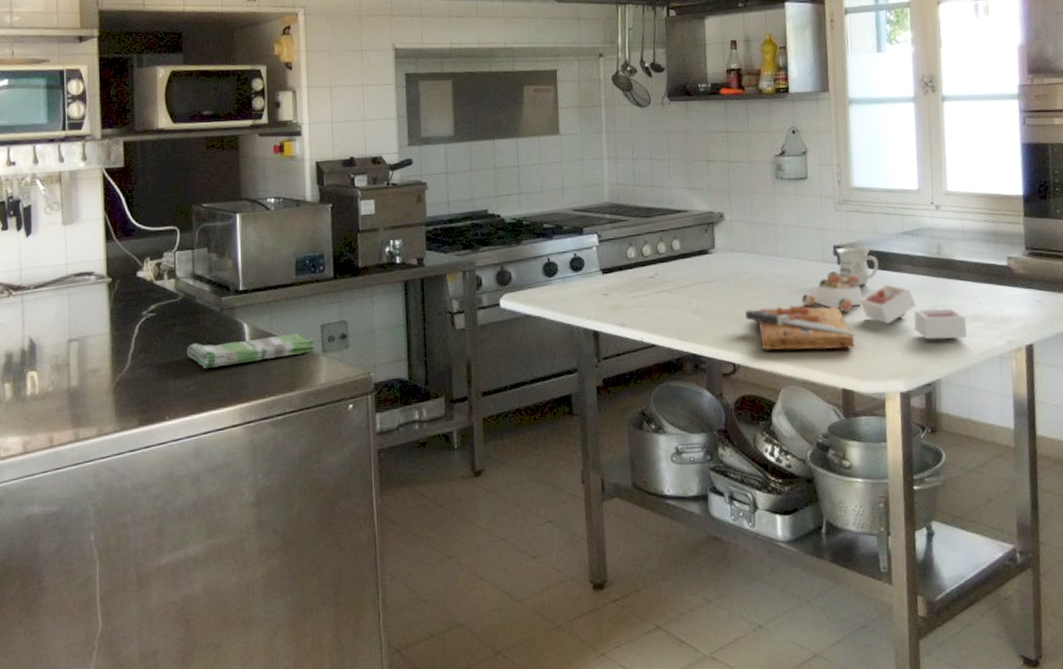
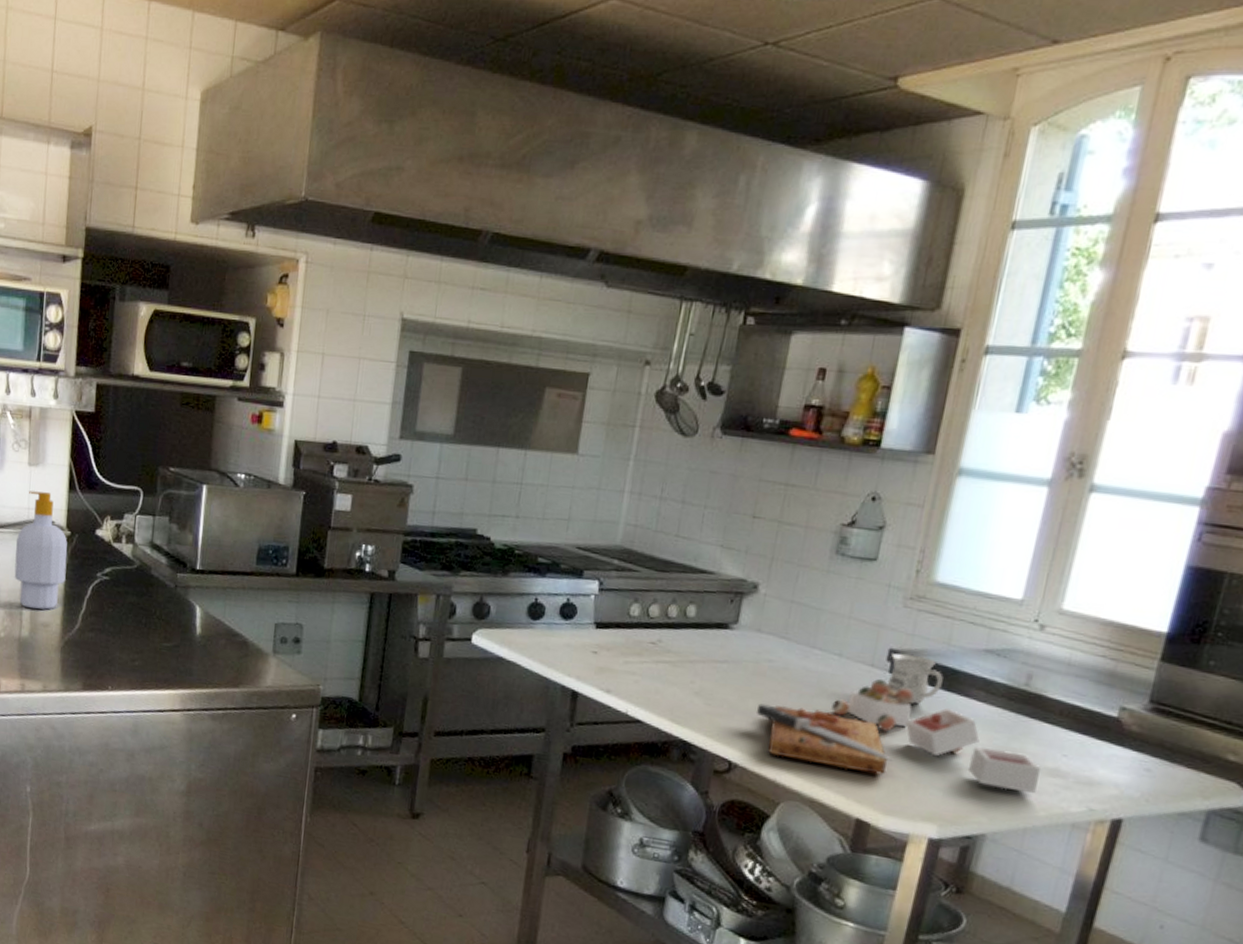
soap bottle: none [56,246,111,359] -> present [14,491,68,610]
dish towel: present [187,333,315,369] -> none [136,616,267,651]

